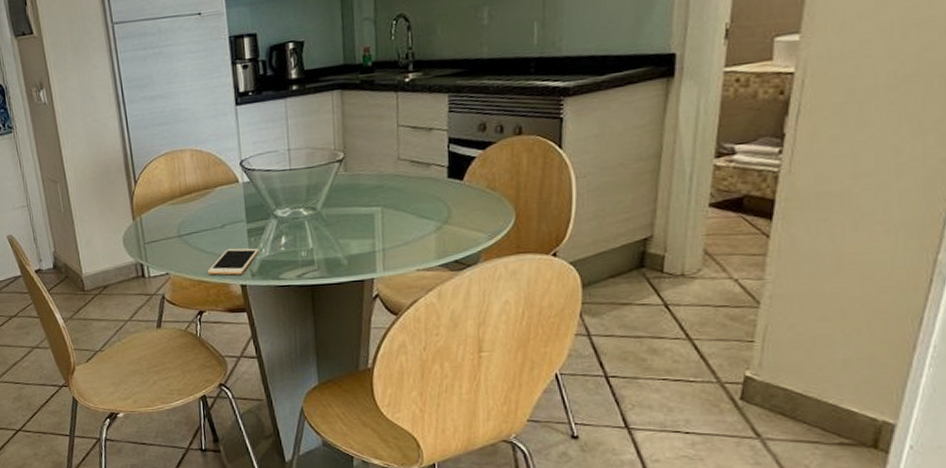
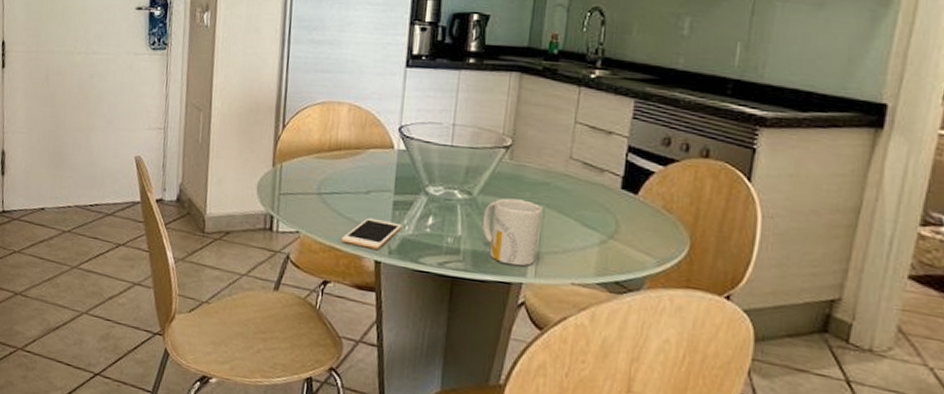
mug: none [329,205,382,265] -> present [482,198,542,266]

